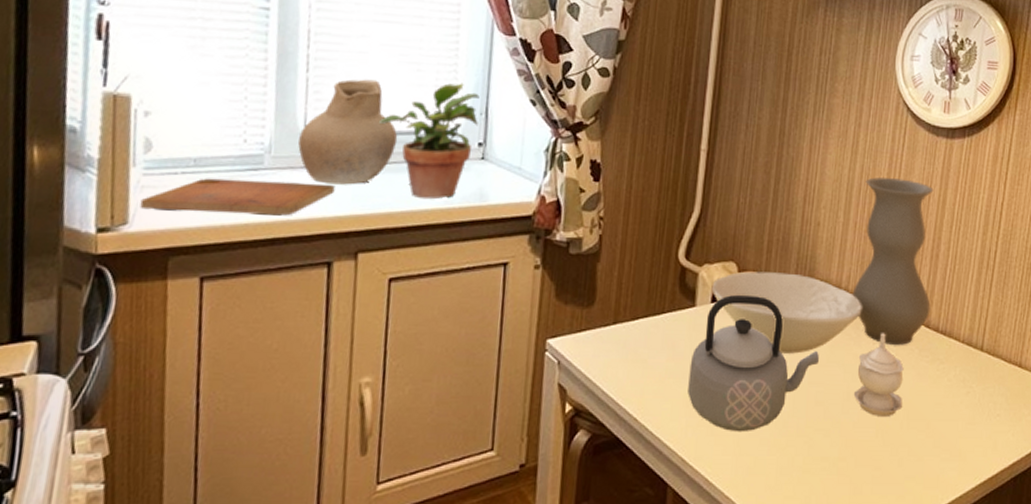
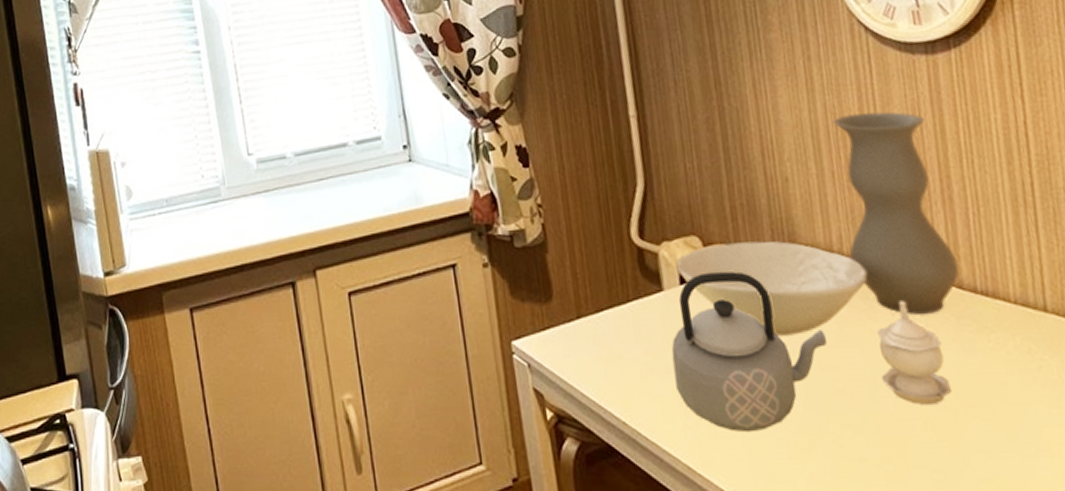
cutting board: present [140,178,335,216] -> none [132,206,285,251]
ceramic pitcher: present [298,79,398,185] -> none [245,100,330,207]
potted plant: present [379,83,479,200] -> none [310,89,399,210]

